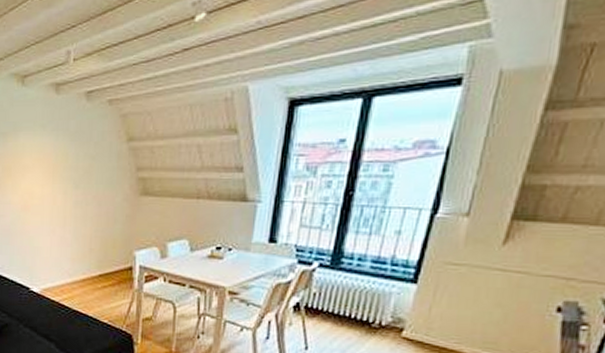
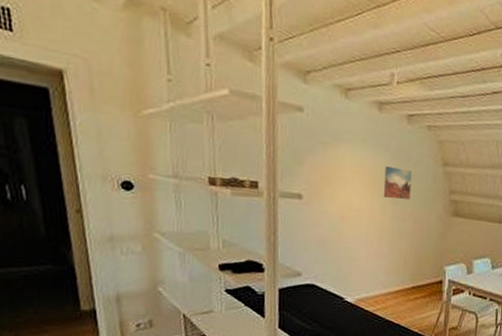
wall art: none [64,150,94,183] -> present [383,166,413,200]

